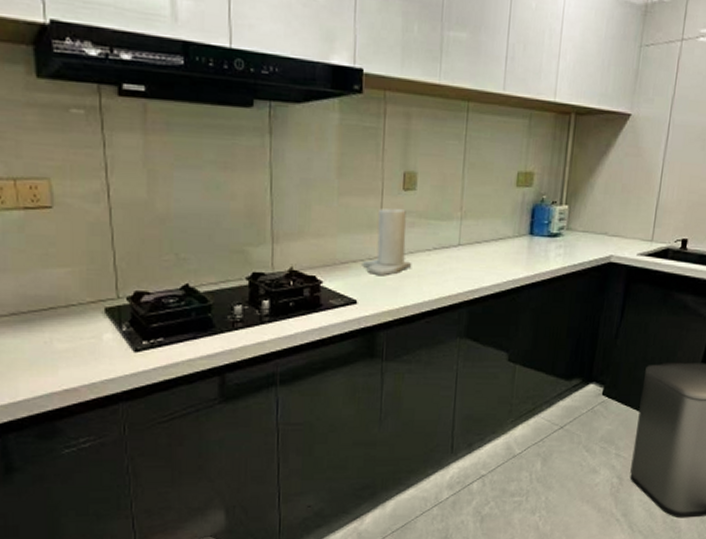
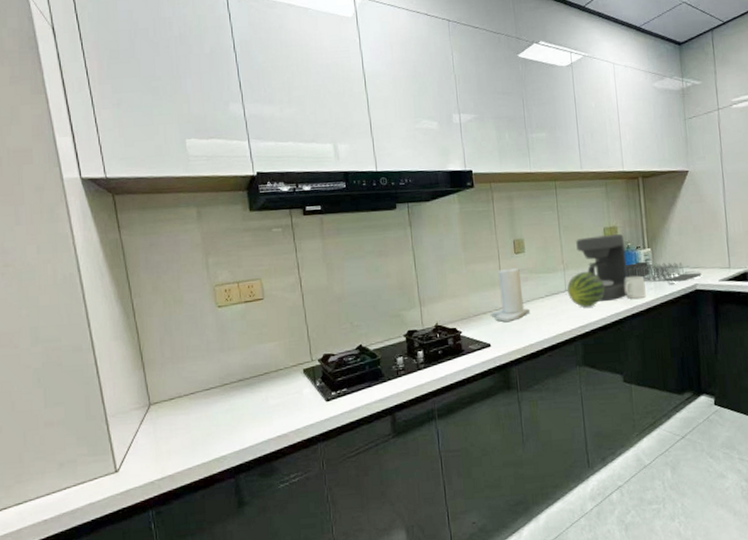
fruit: none [460,224,507,269] -> present [567,272,606,307]
coffee maker: none [481,180,540,263] -> present [576,234,628,301]
mug: none [528,236,554,266] -> present [624,275,646,300]
dish rack: none [534,220,620,252] -> present [626,261,702,285]

